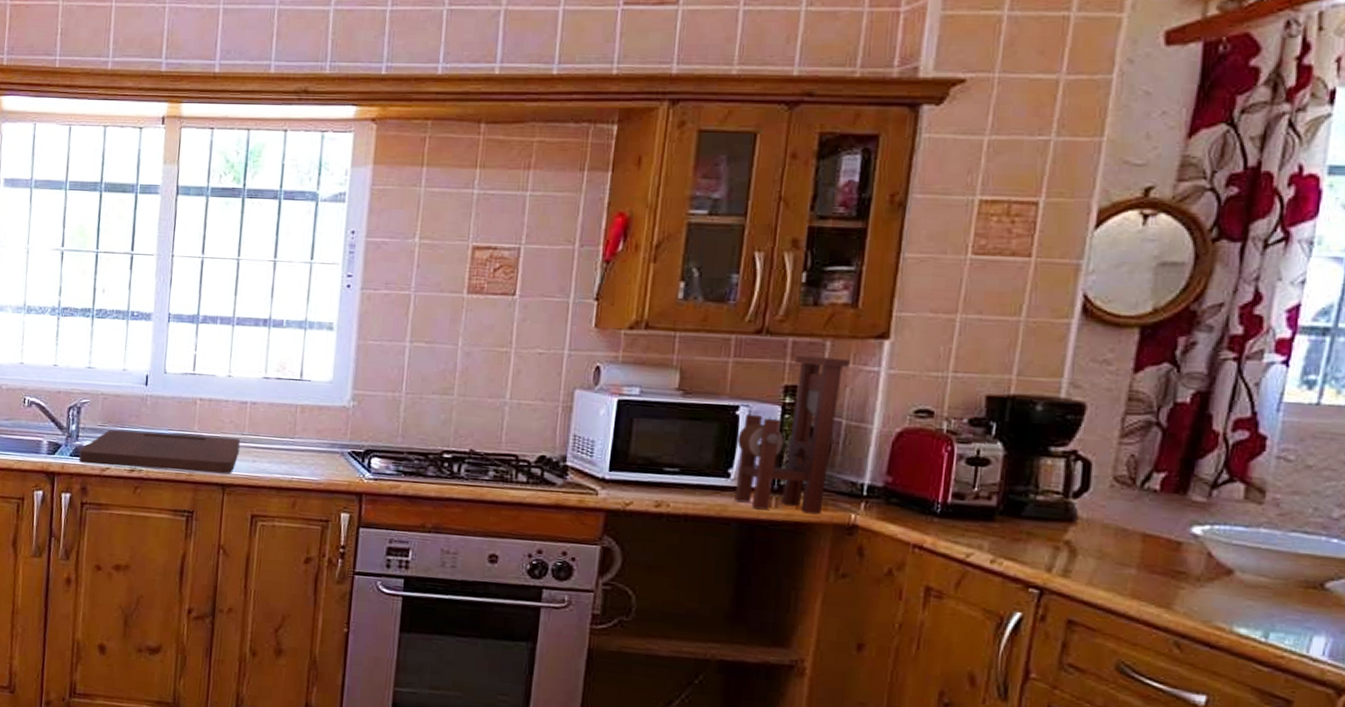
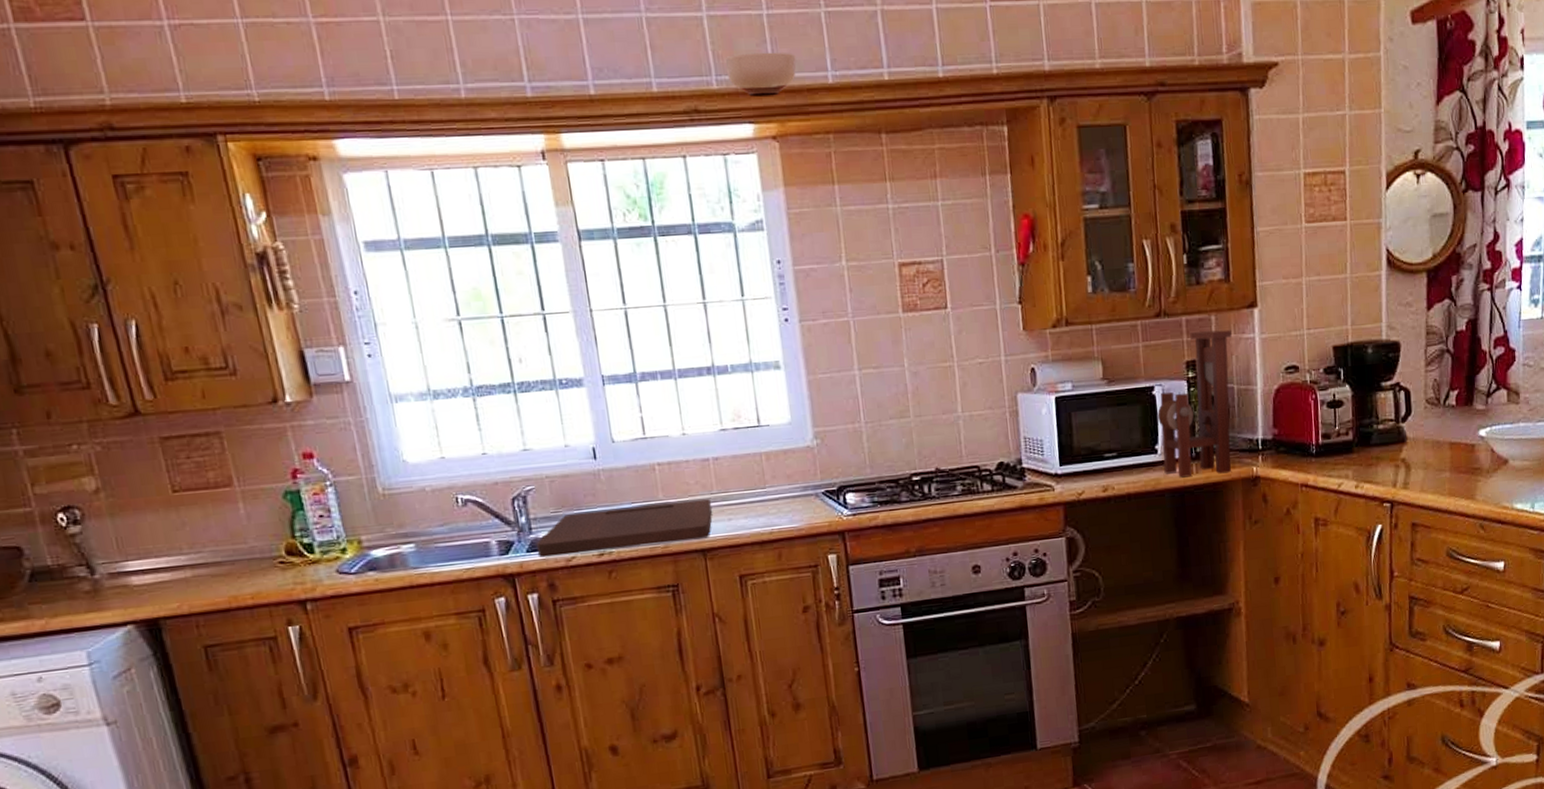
bowl: none [340,43,410,83] -> present [723,52,797,97]

